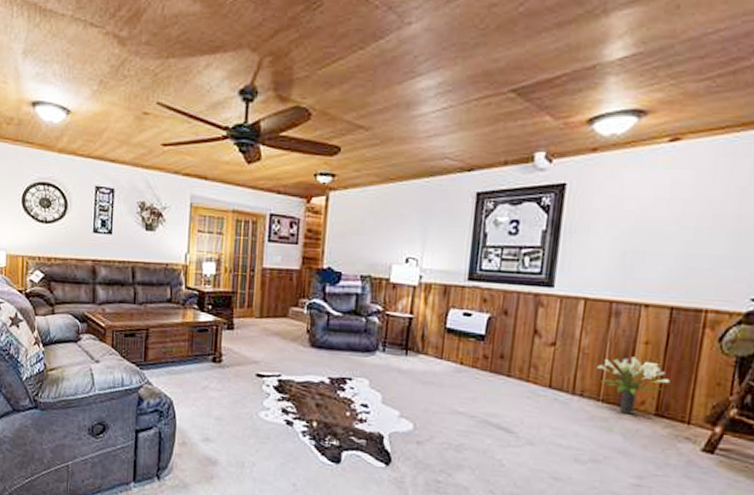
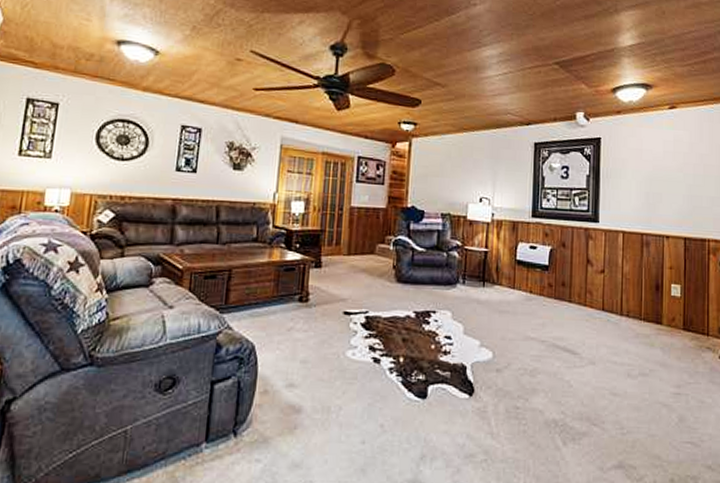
potted plant: present [597,356,670,415] -> none [637,280,691,330]

